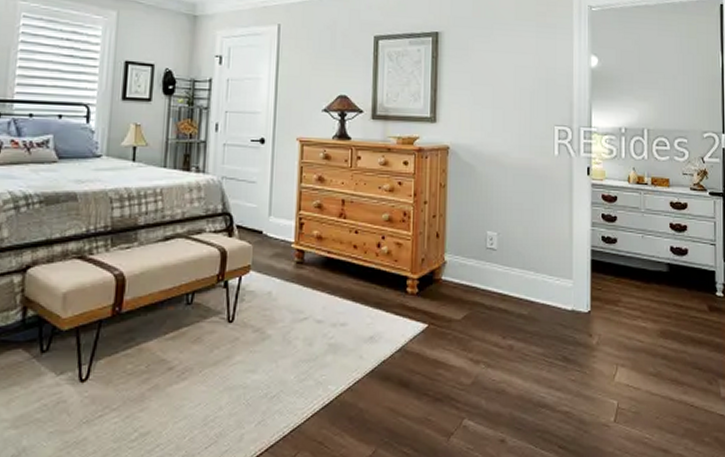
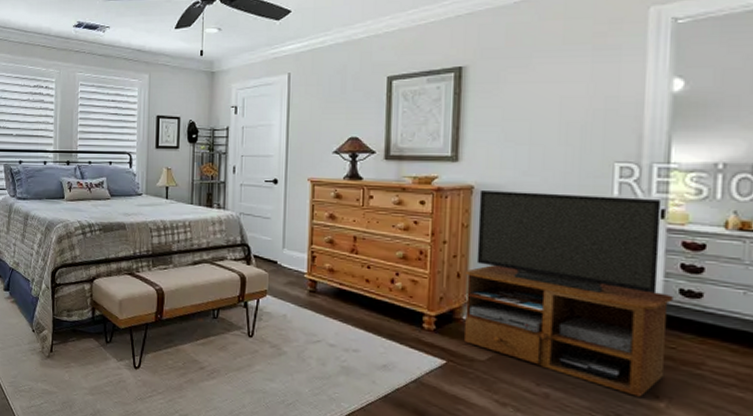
tv stand: none [443,151,599,337] -> present [465,190,675,397]

